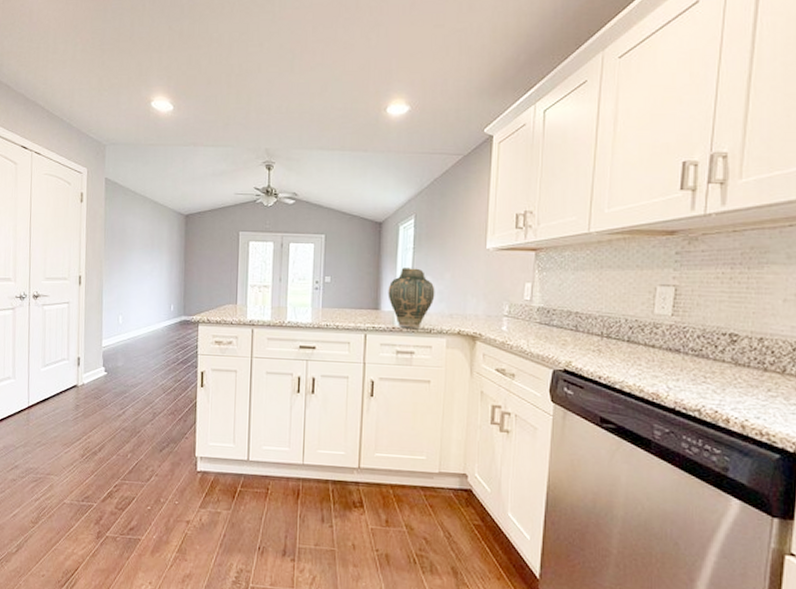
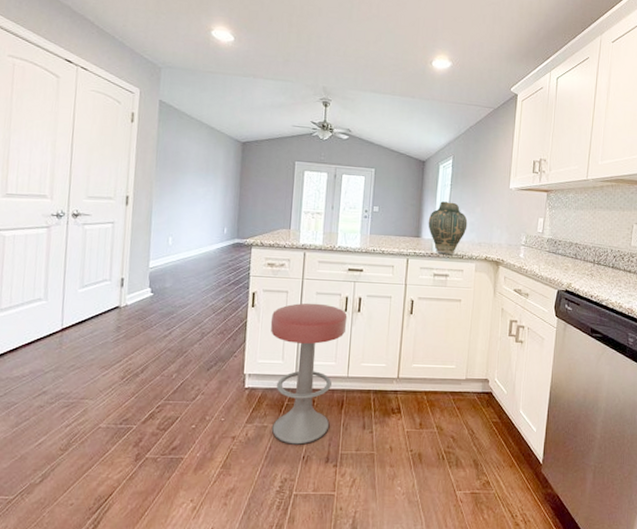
bar stool: none [220,383,301,535] -> present [270,303,348,445]

